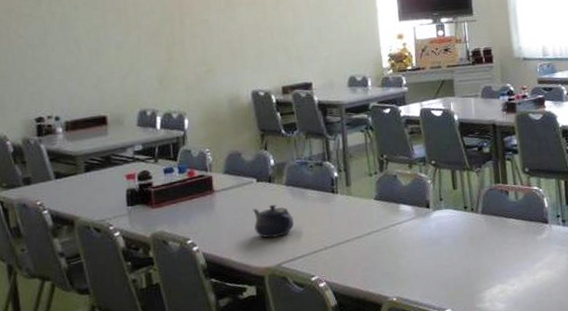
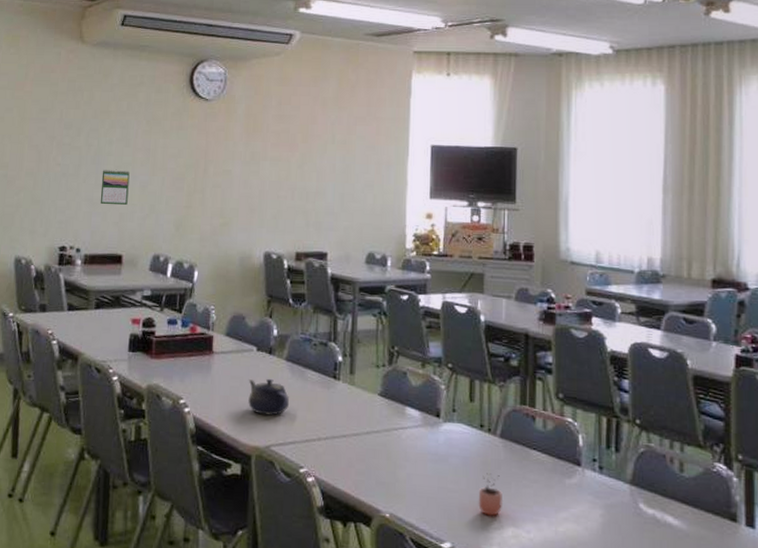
calendar: none [71,33,104,70] -> present [100,169,130,205]
cocoa: none [469,245,490,280] -> present [478,473,502,517]

